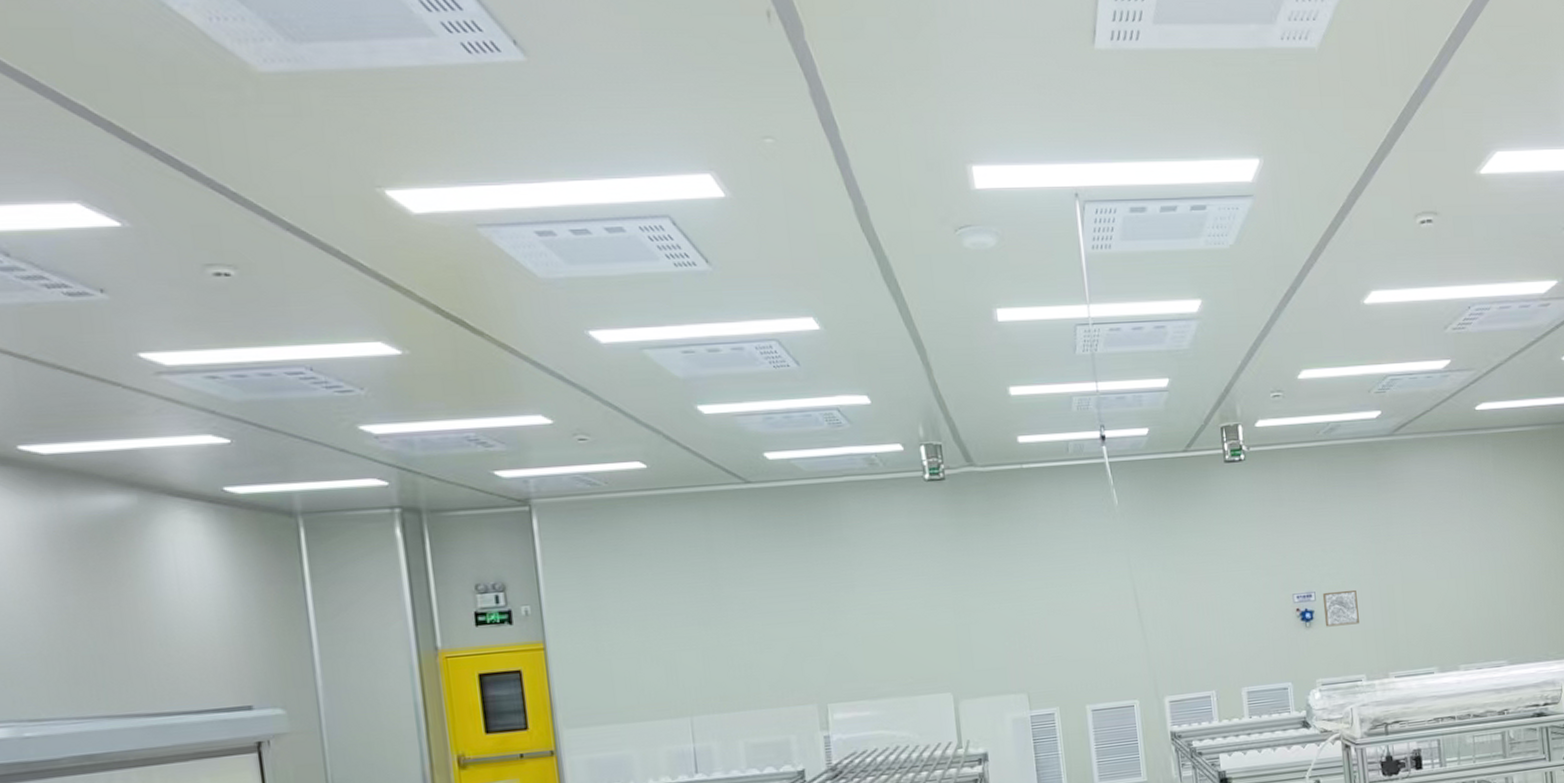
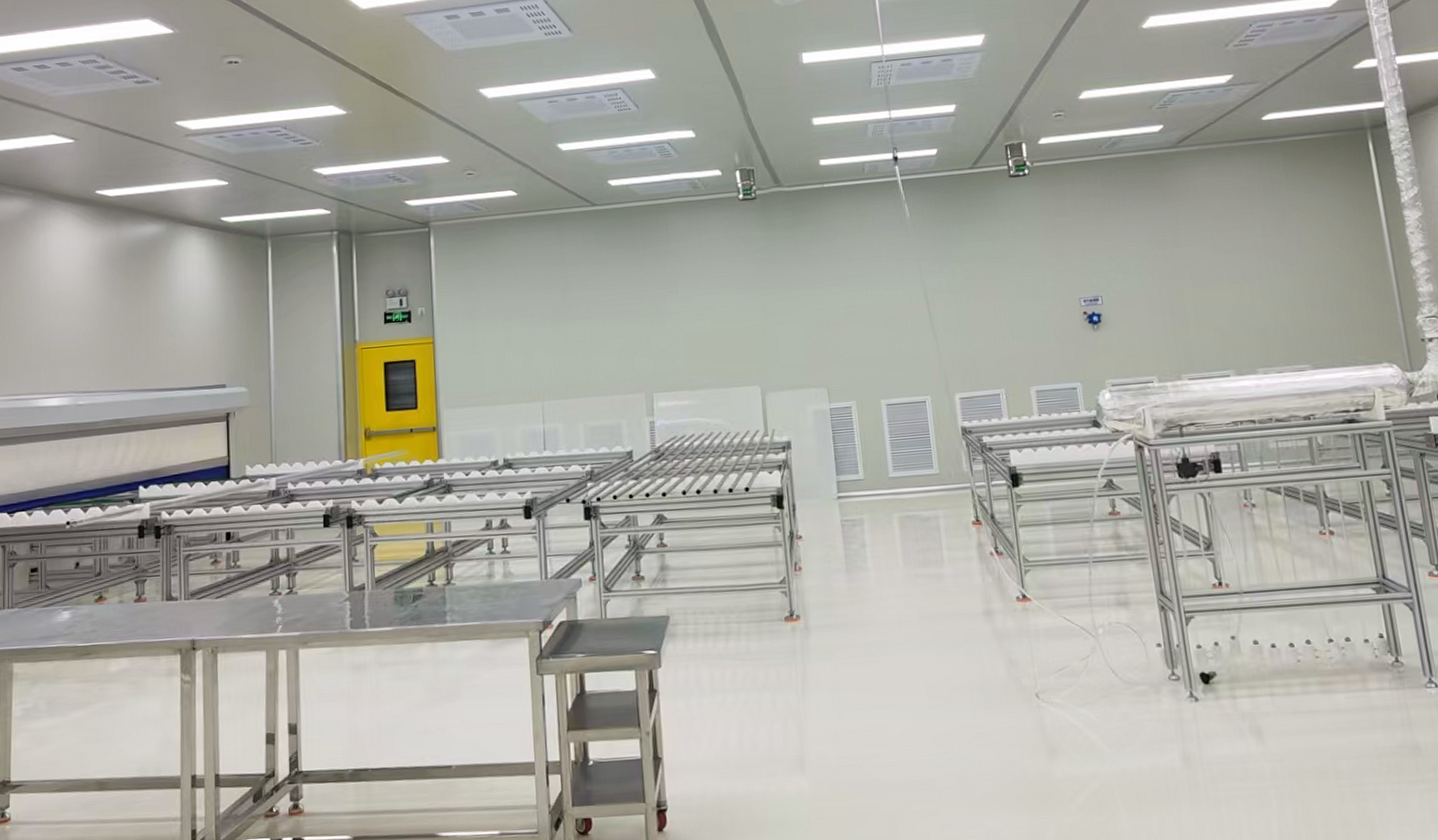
wall art: present [1322,589,1359,627] -> none [1109,294,1149,330]

